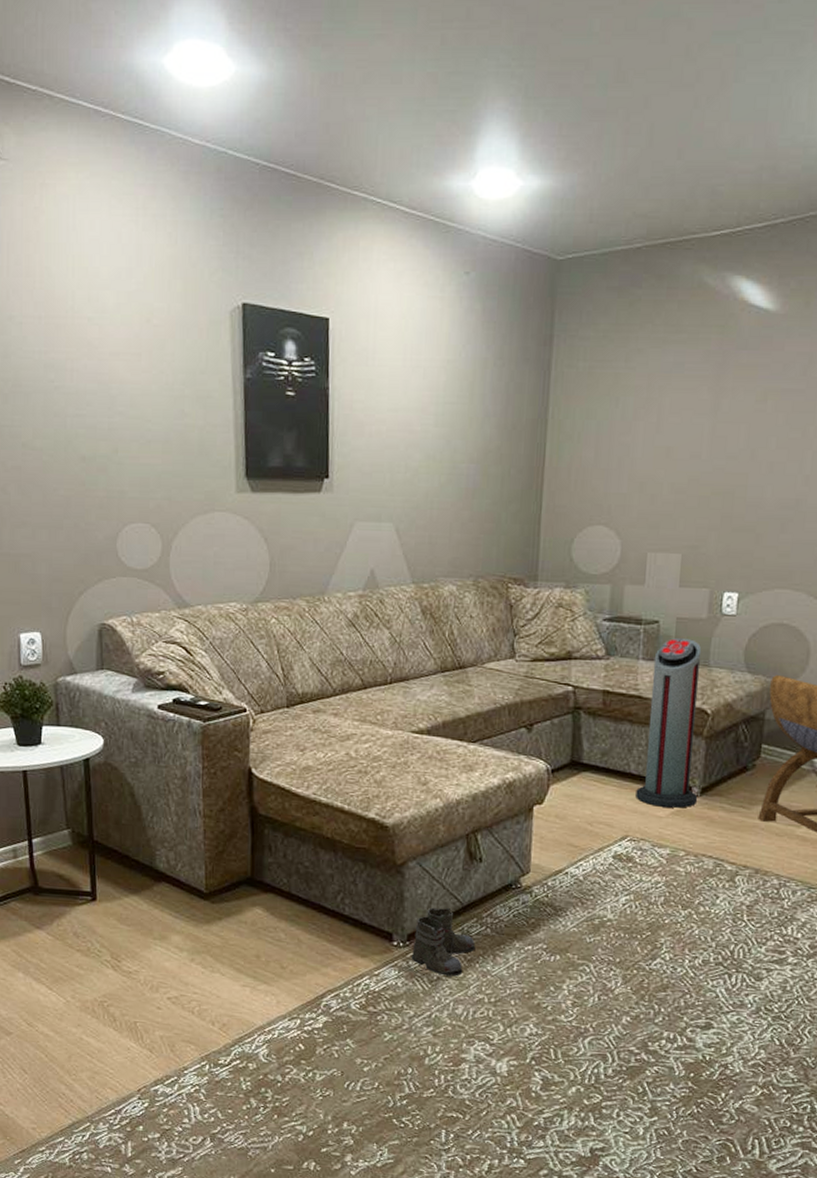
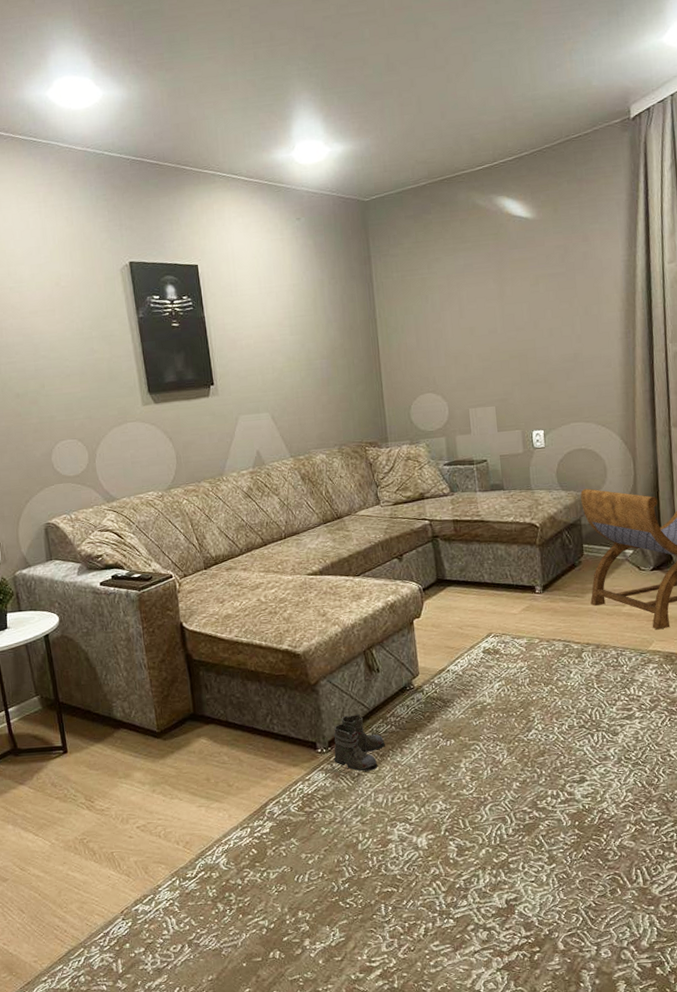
air purifier: present [635,637,702,808] -> none [488,470,542,606]

